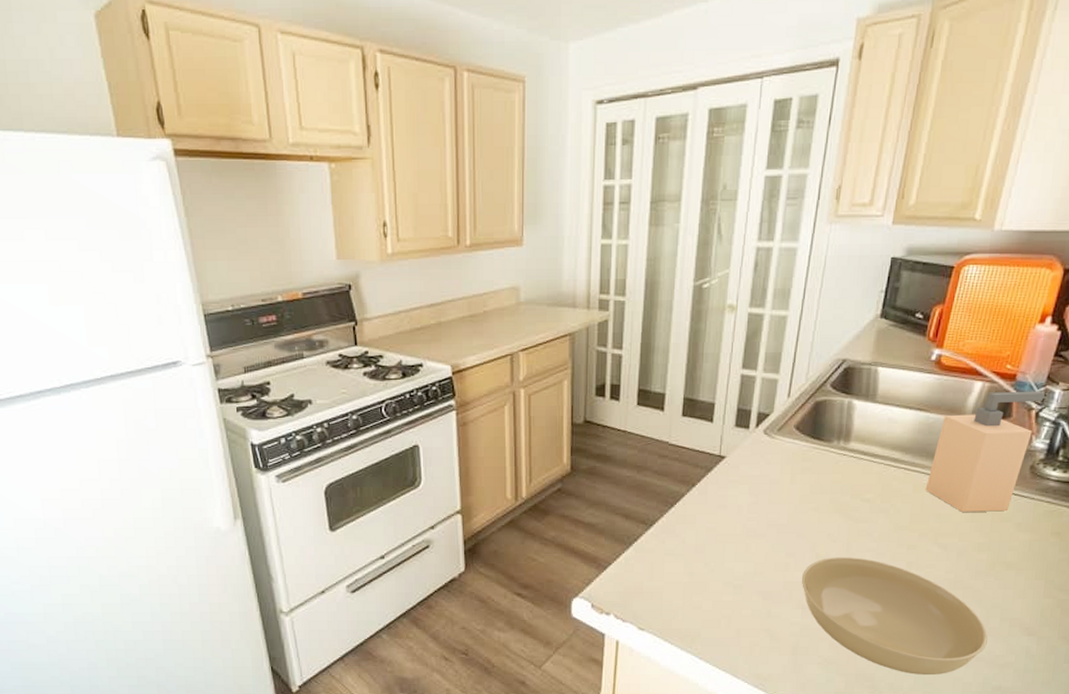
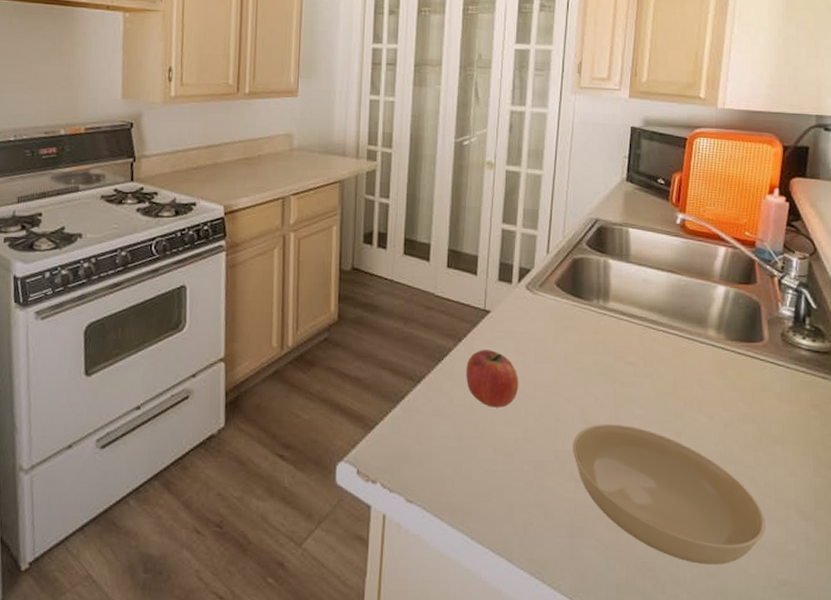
fruit: none [698,492,752,546] -> present [466,349,519,408]
soap dispenser: present [925,391,1045,513] -> none [685,258,784,380]

